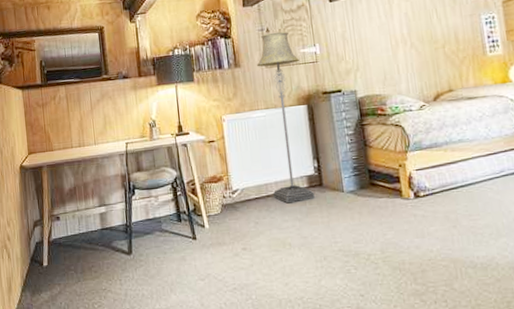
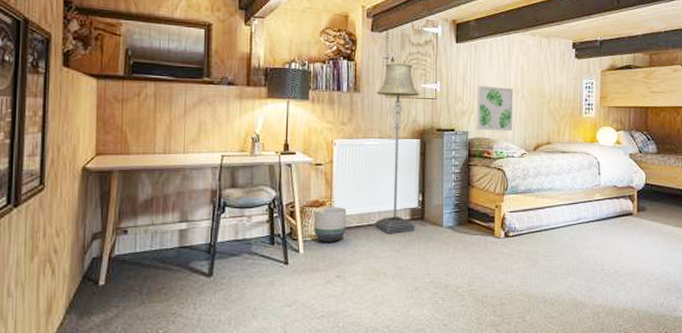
planter: none [214,180,246,216] -> present [314,207,347,242]
wall art: none [359,38,406,88] -> present [476,85,514,132]

